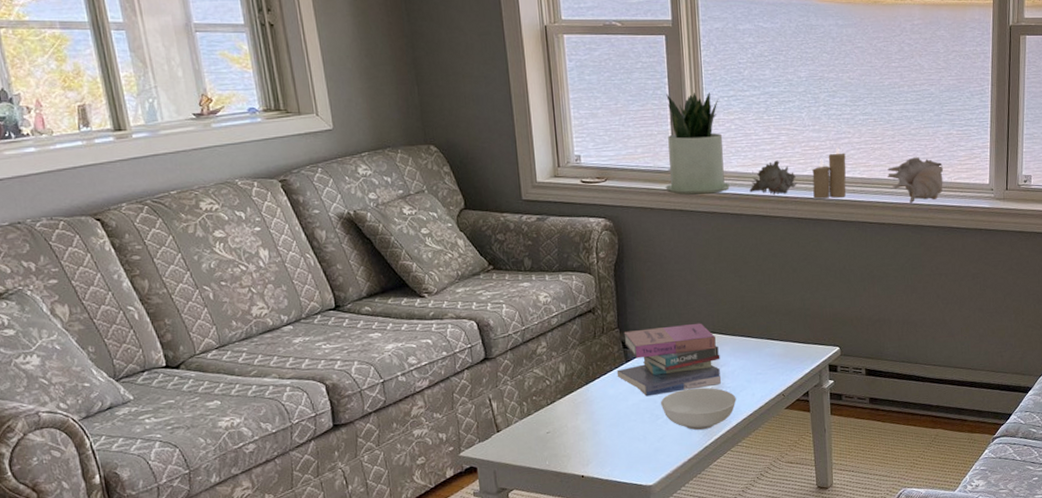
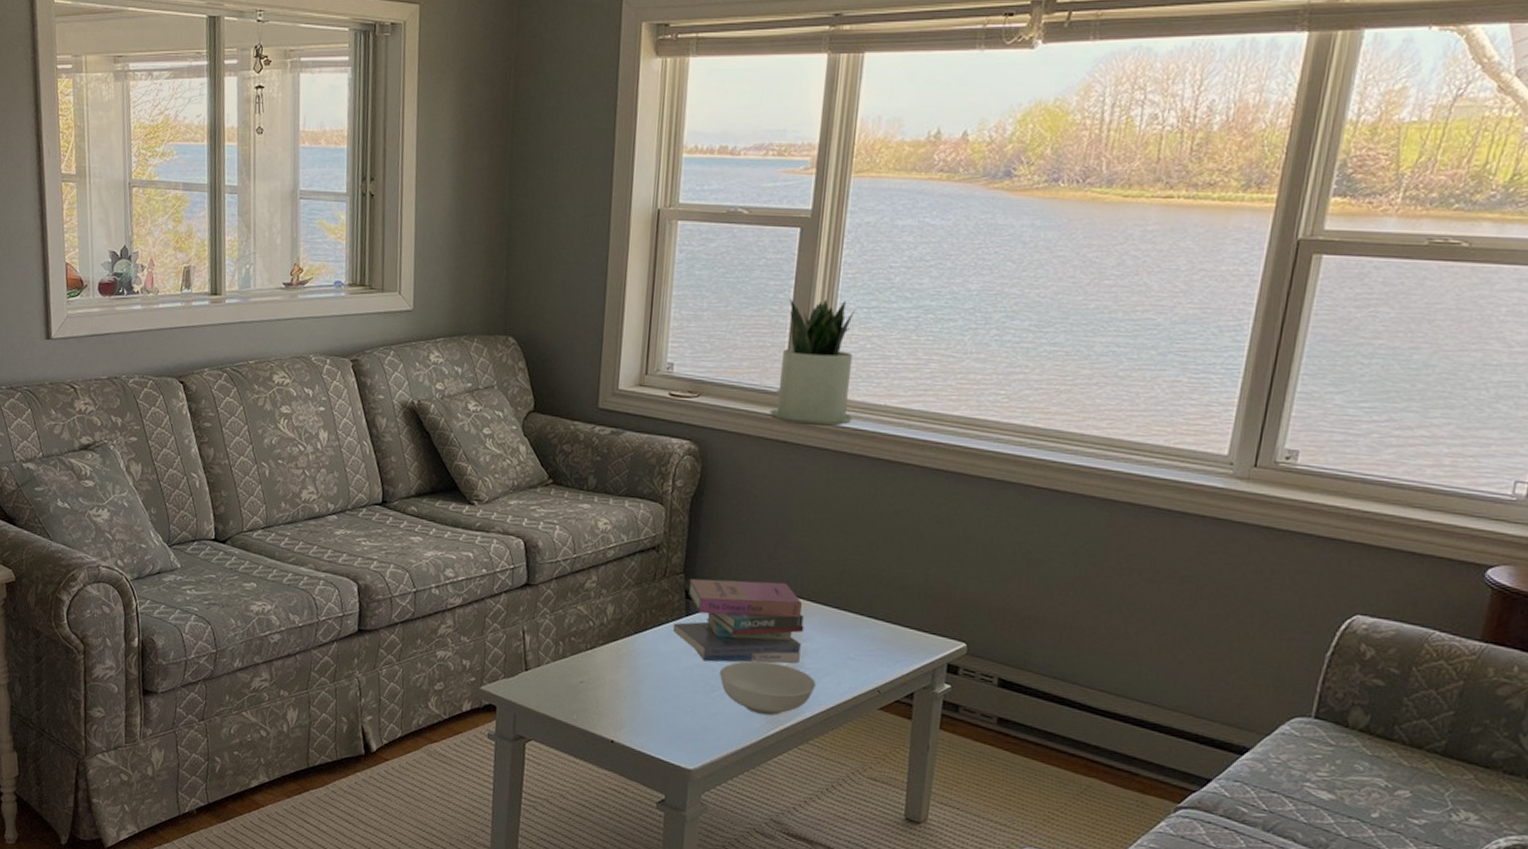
seashell: present [749,160,797,196] -> none [877,392,943,437]
candle: present [812,147,847,200] -> none [962,383,1017,451]
seashell: present [887,157,944,204] -> none [1072,407,1160,469]

